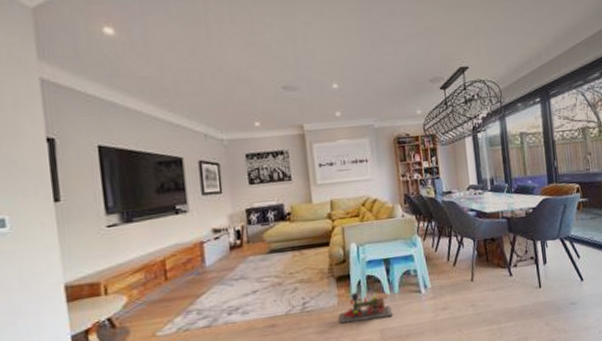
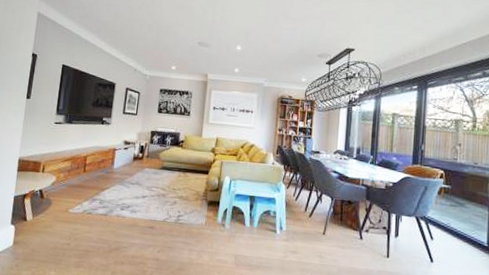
toy train: present [339,292,394,324] -> none [203,217,249,246]

